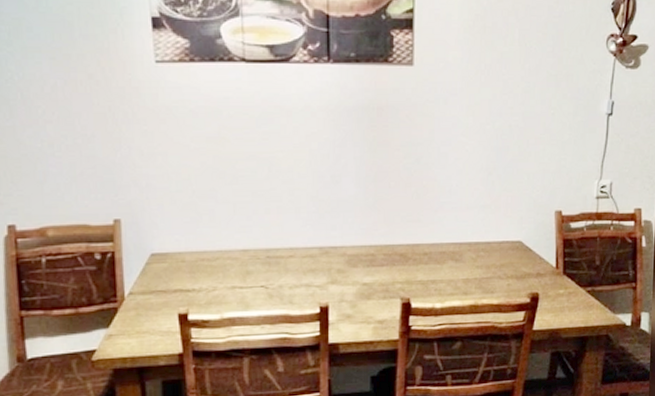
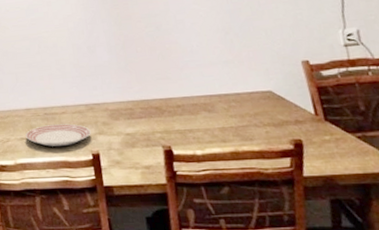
dinner plate: none [239,270,322,297] -> present [26,123,91,147]

